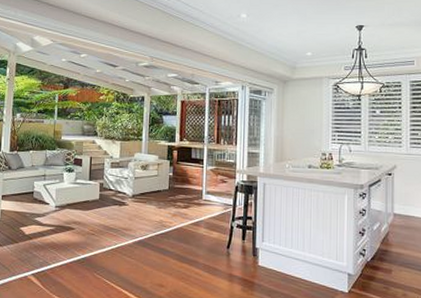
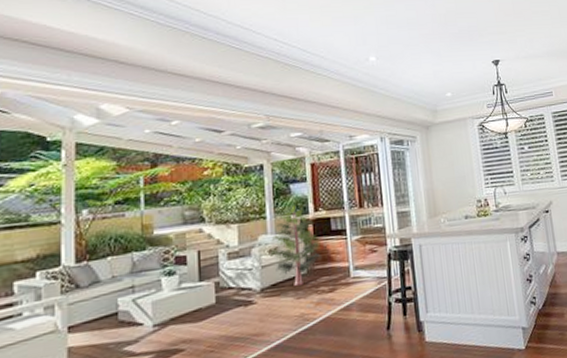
pine tree: none [142,133,181,199] -> present [270,205,322,287]

